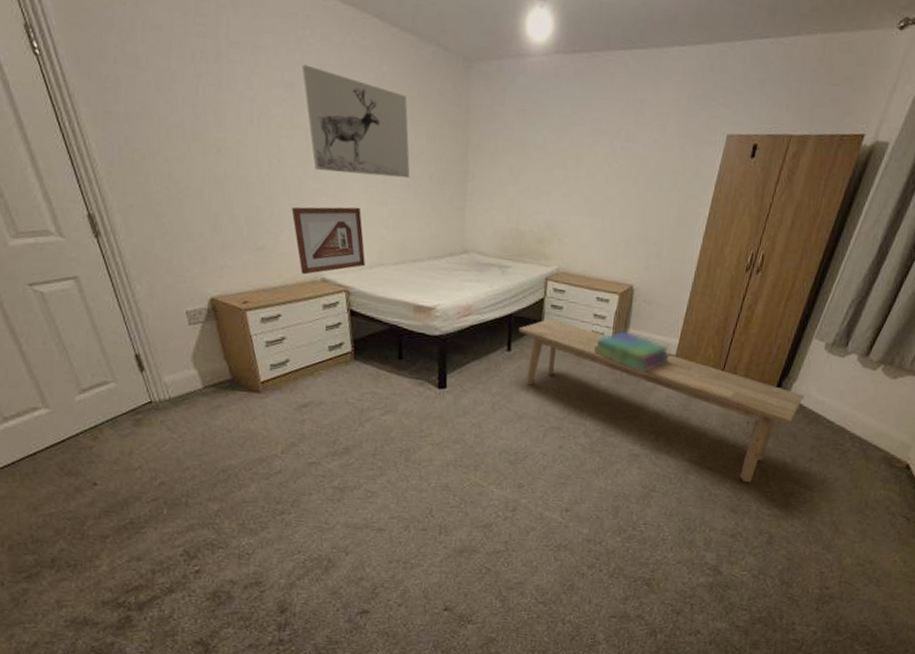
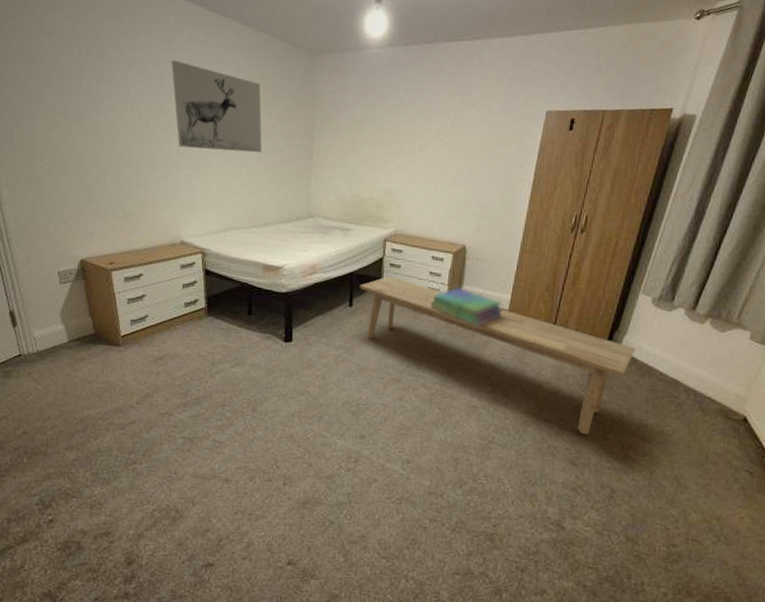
picture frame: present [291,206,366,275] -> none [156,178,221,238]

